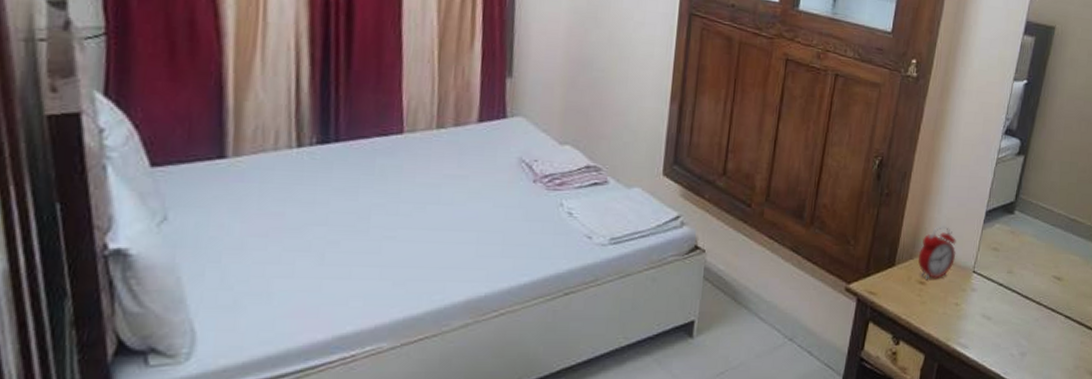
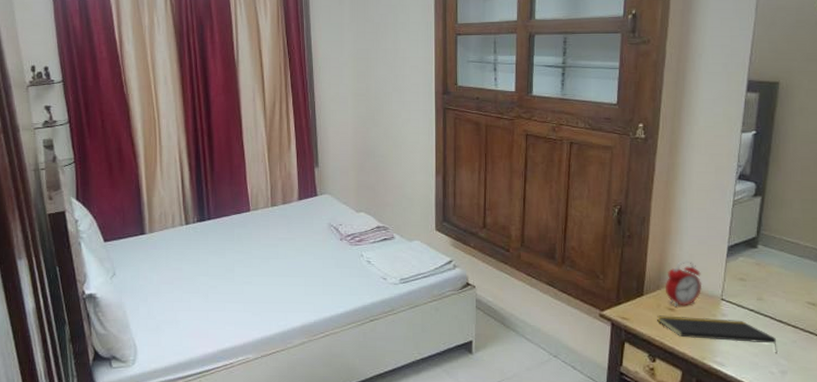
notepad: none [906,290,1020,333] -> present [657,315,777,353]

